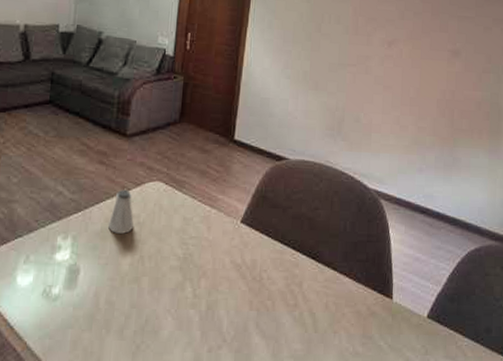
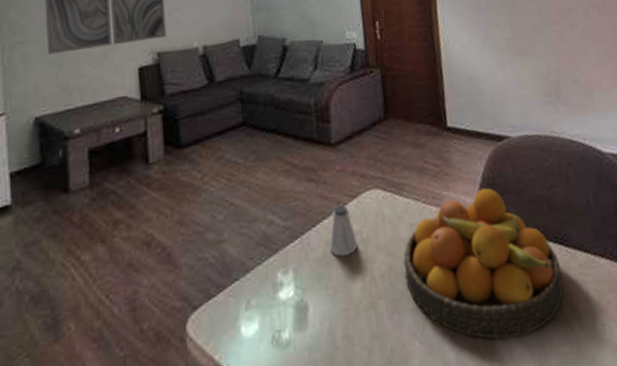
fruit bowl: none [169,199,309,328] -> present [403,187,564,340]

